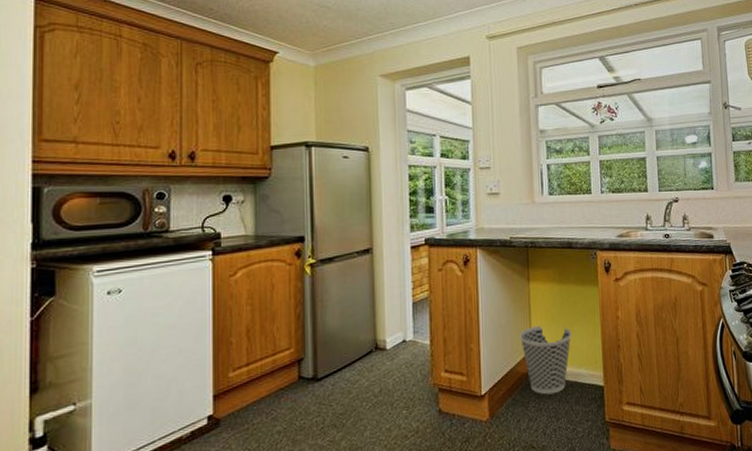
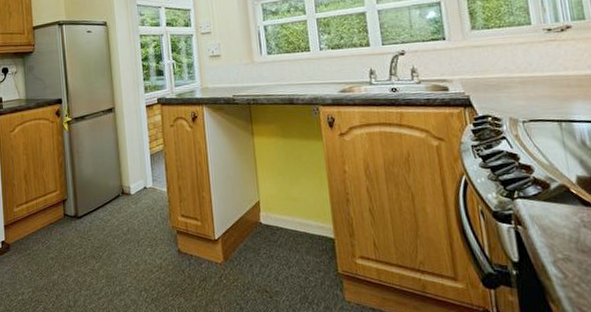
wastebasket: present [519,324,573,395] -> none [246,177,299,243]

